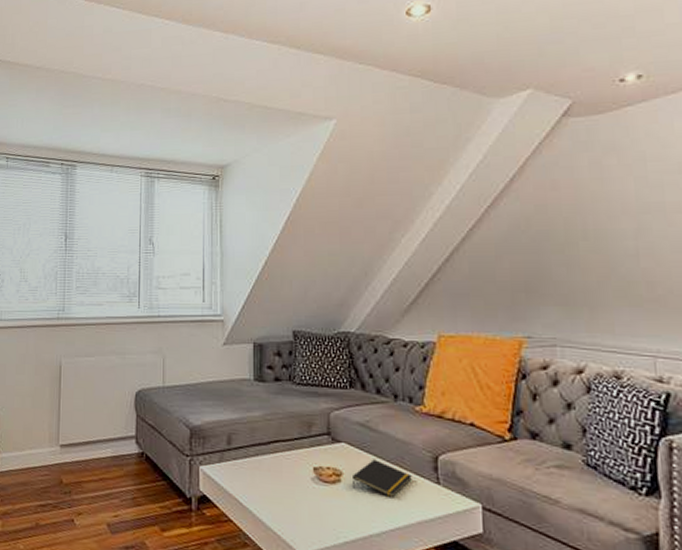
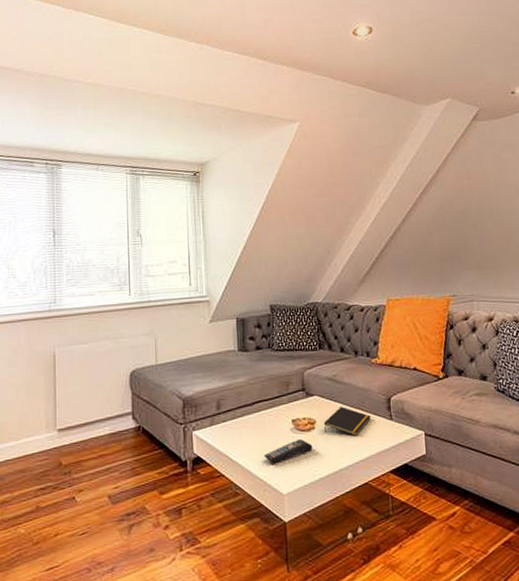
remote control: none [278,491,338,515] -> present [264,438,313,463]

